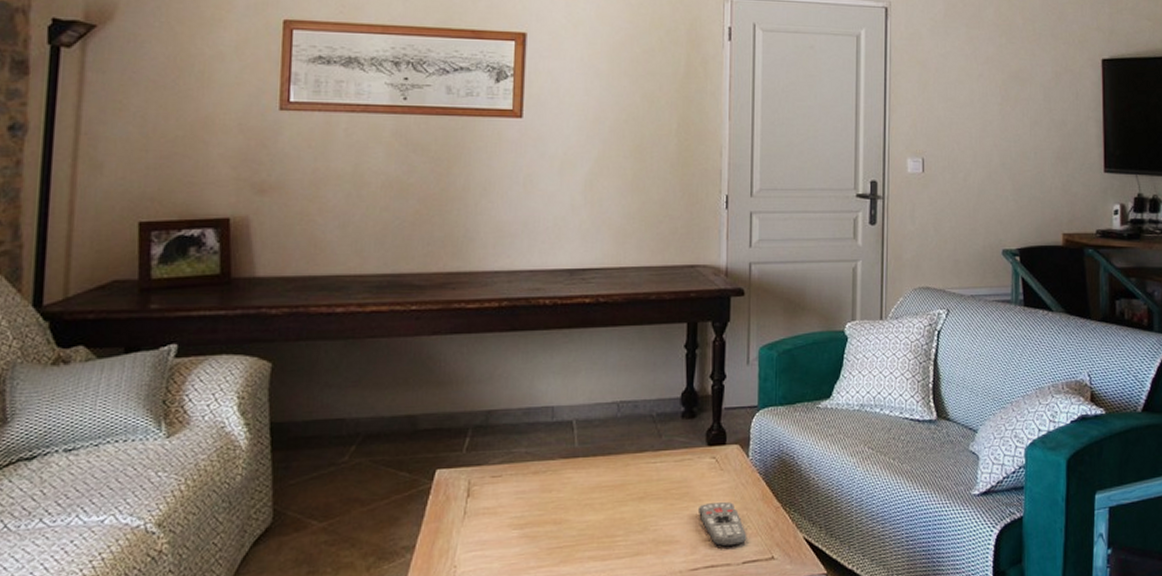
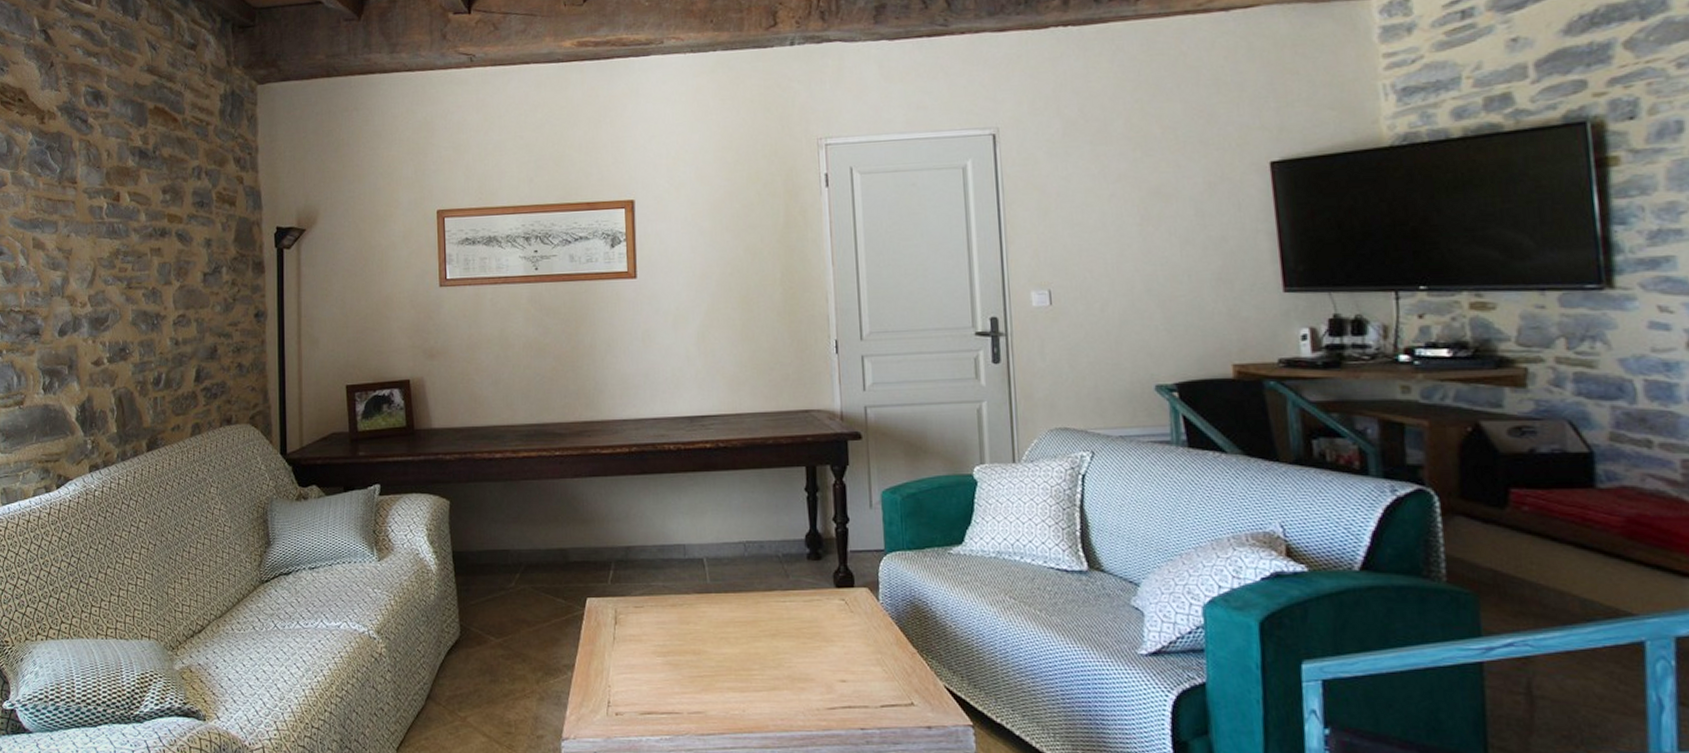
remote control: present [697,502,747,547] -> none [830,644,884,689]

